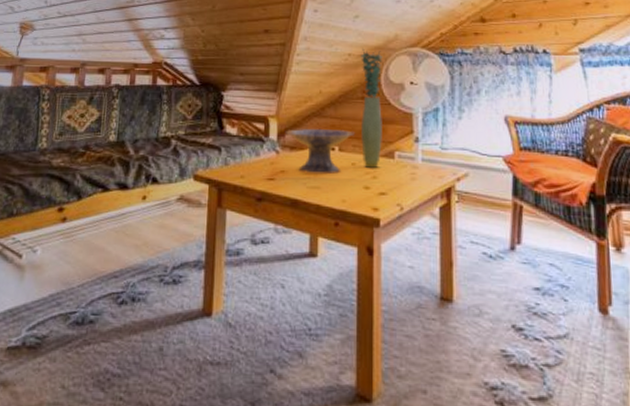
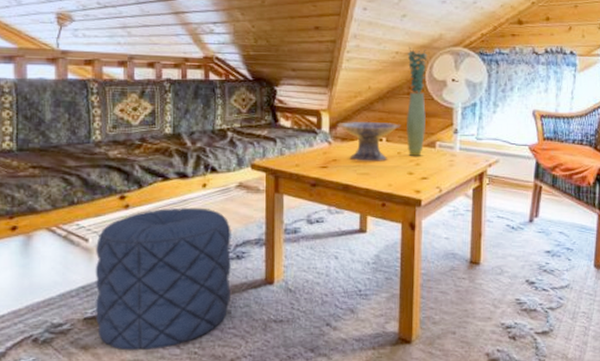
pouf: none [19,222,169,392] -> present [95,207,231,351]

